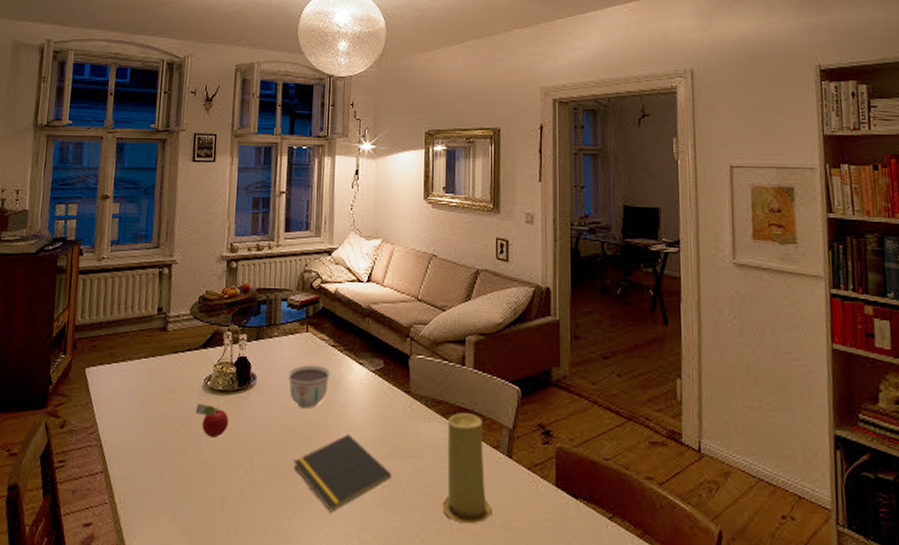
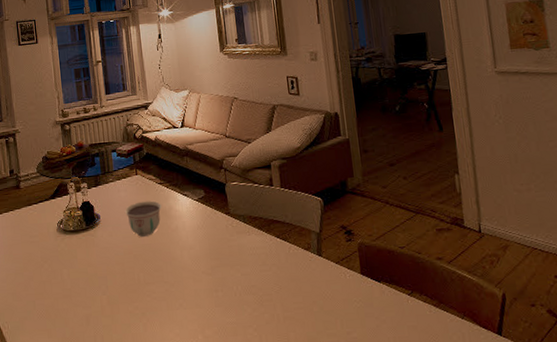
fruit: present [195,403,229,437] -> none [54,242,83,269]
notepad: present [293,434,392,512] -> none [140,253,223,316]
candle: present [442,413,492,524] -> none [264,224,310,313]

